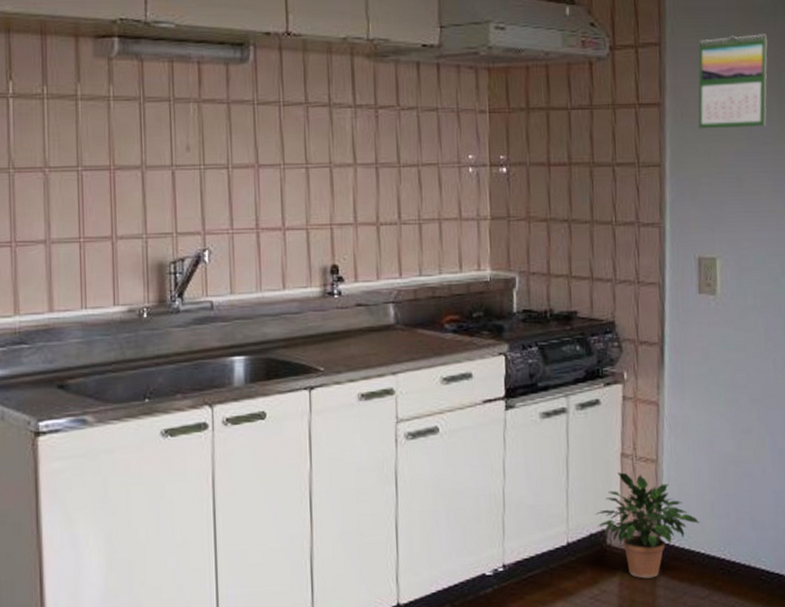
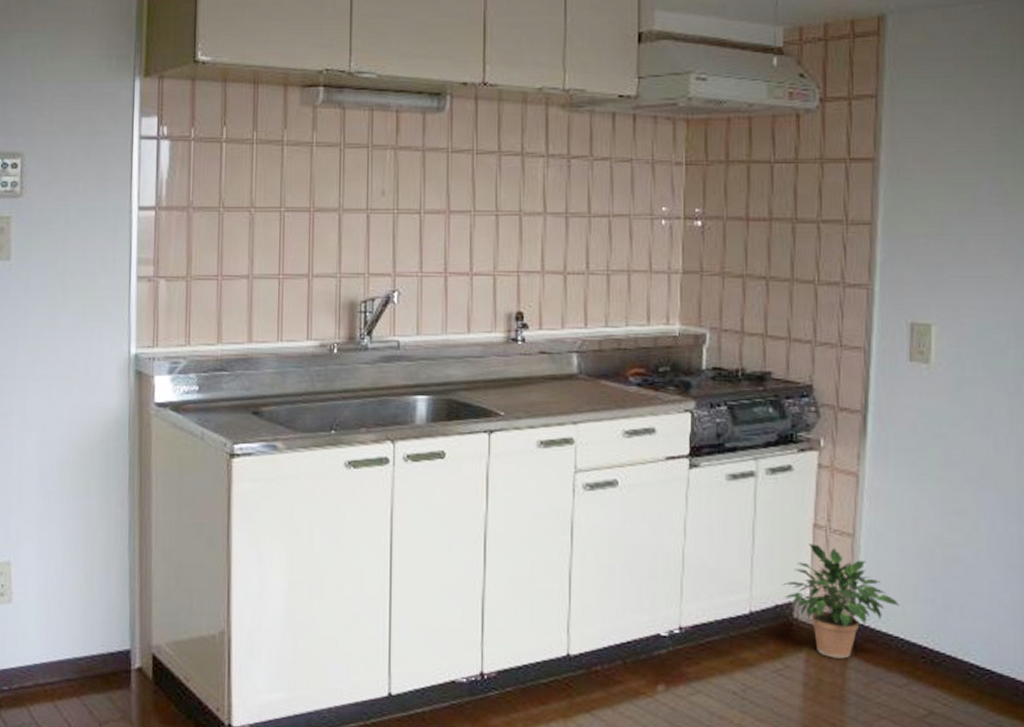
calendar: present [697,34,768,129] -> none [916,86,1002,187]

